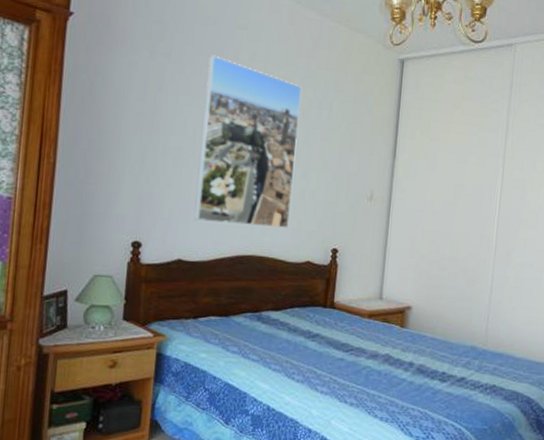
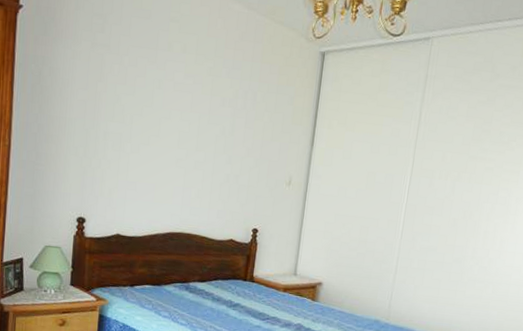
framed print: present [194,55,302,229] -> none [131,47,229,209]

